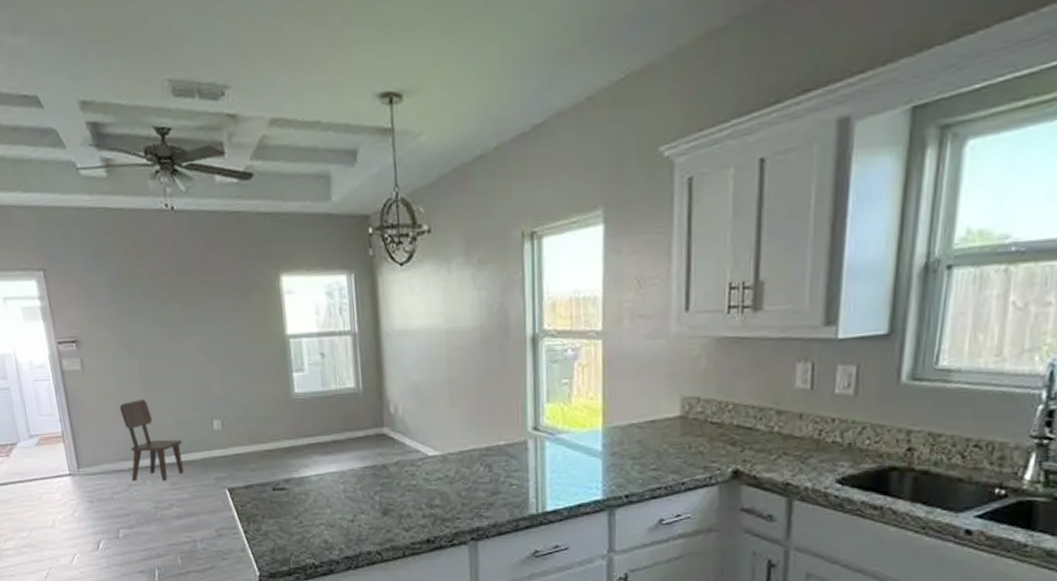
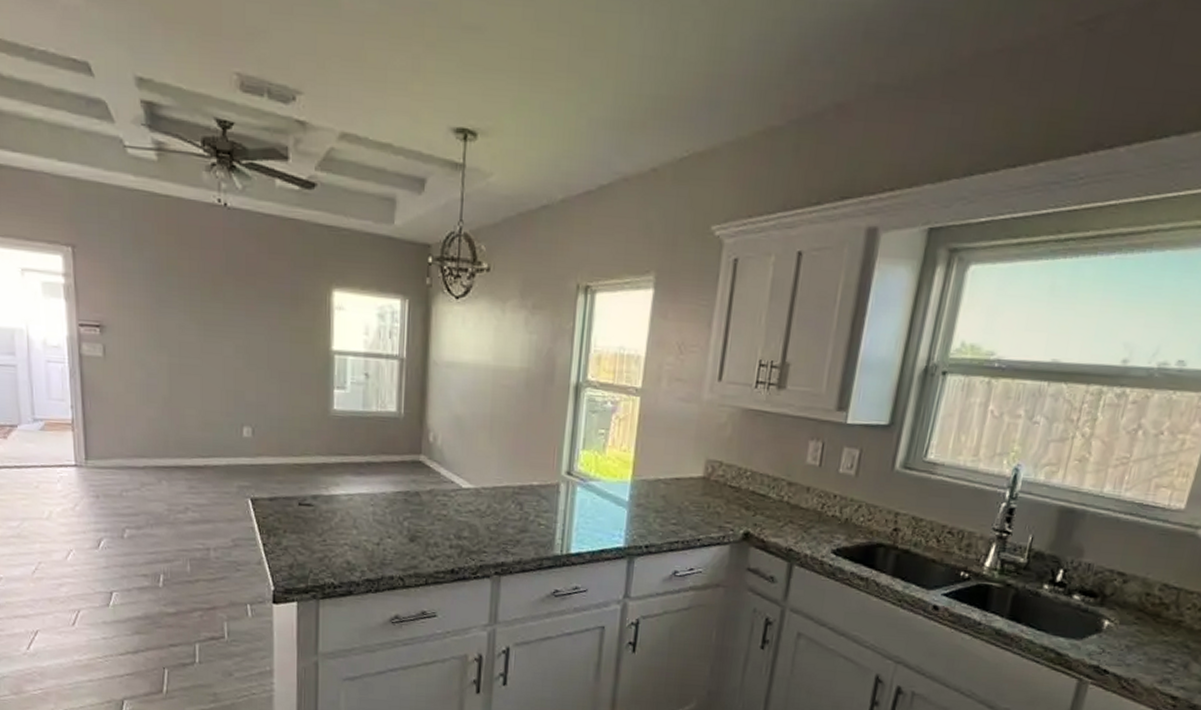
dining chair: present [119,399,184,482] -> none [141,396,207,483]

